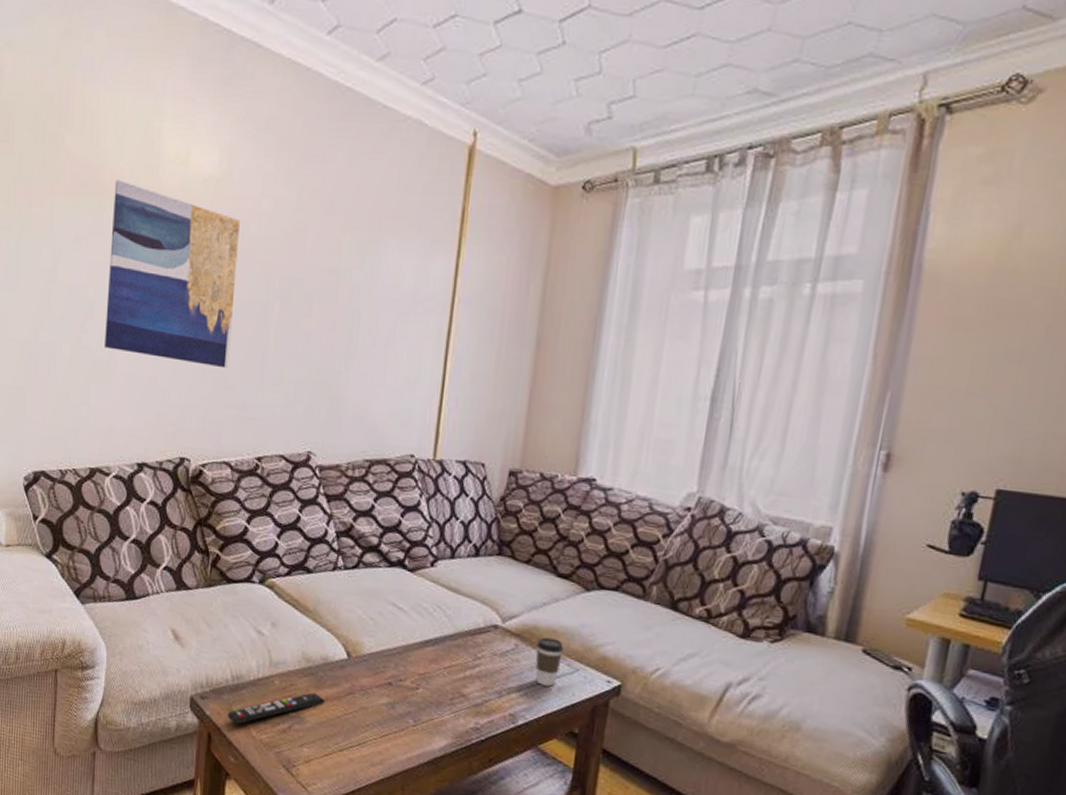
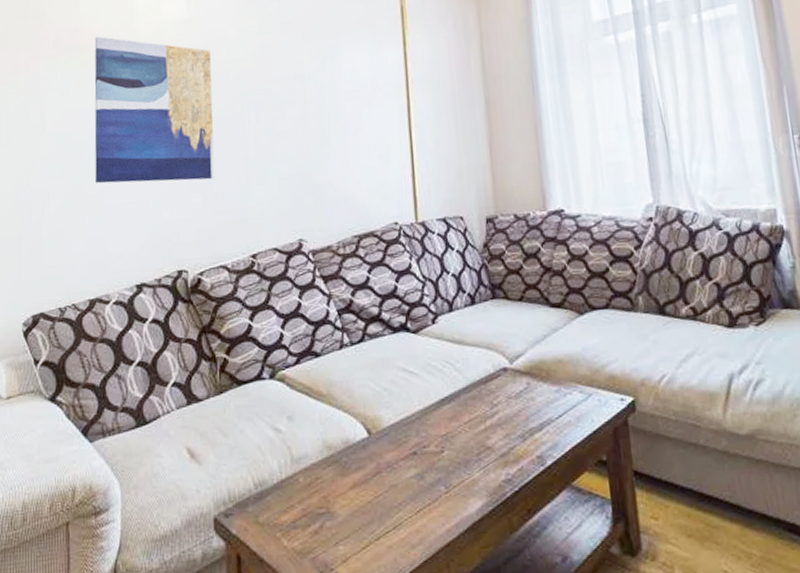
remote control: present [227,692,325,725] -> none [254,481,353,538]
coffee cup: present [535,637,564,687] -> none [547,368,574,419]

